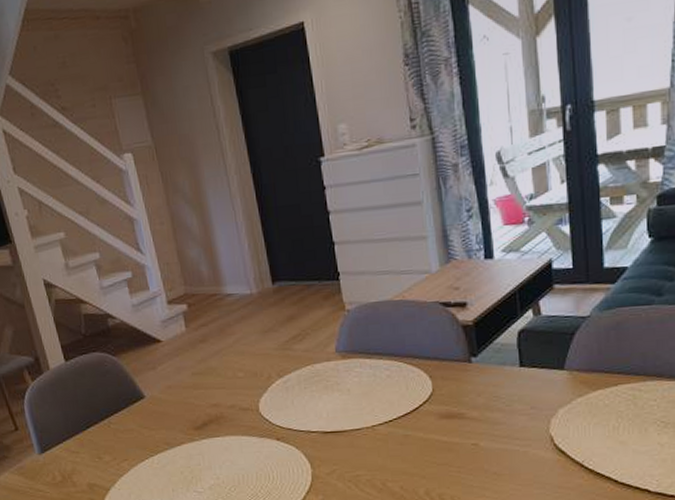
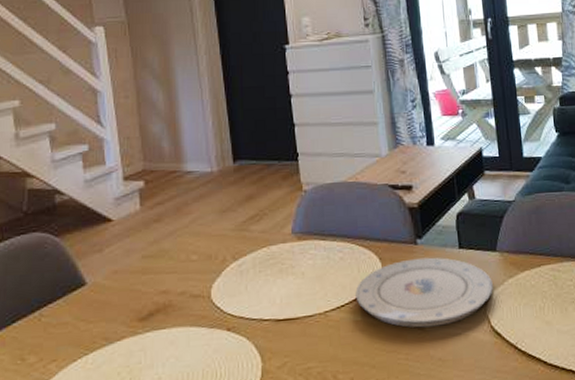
plate: none [404,376,558,443] -> present [355,257,493,328]

